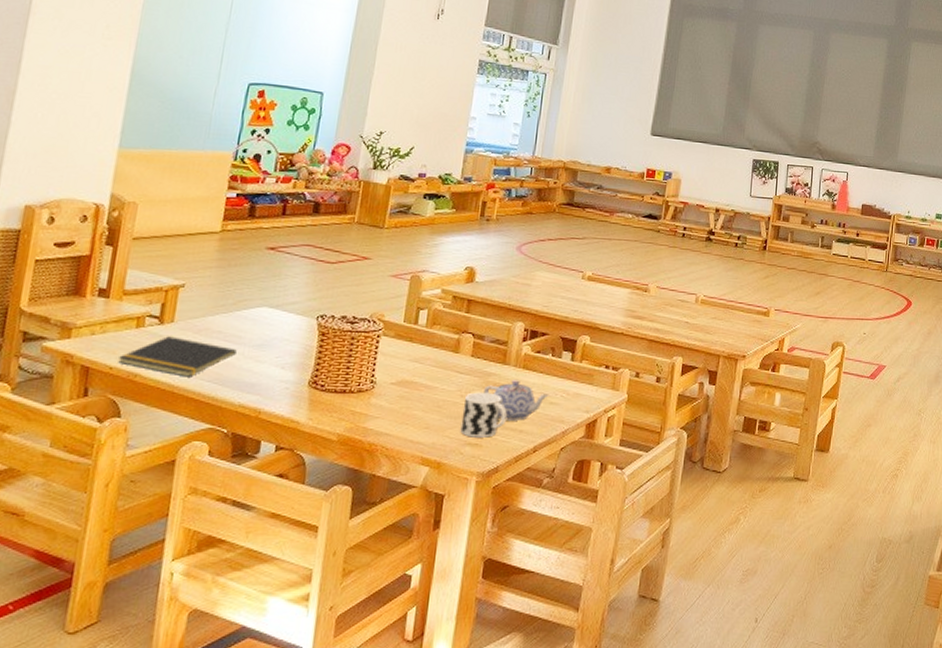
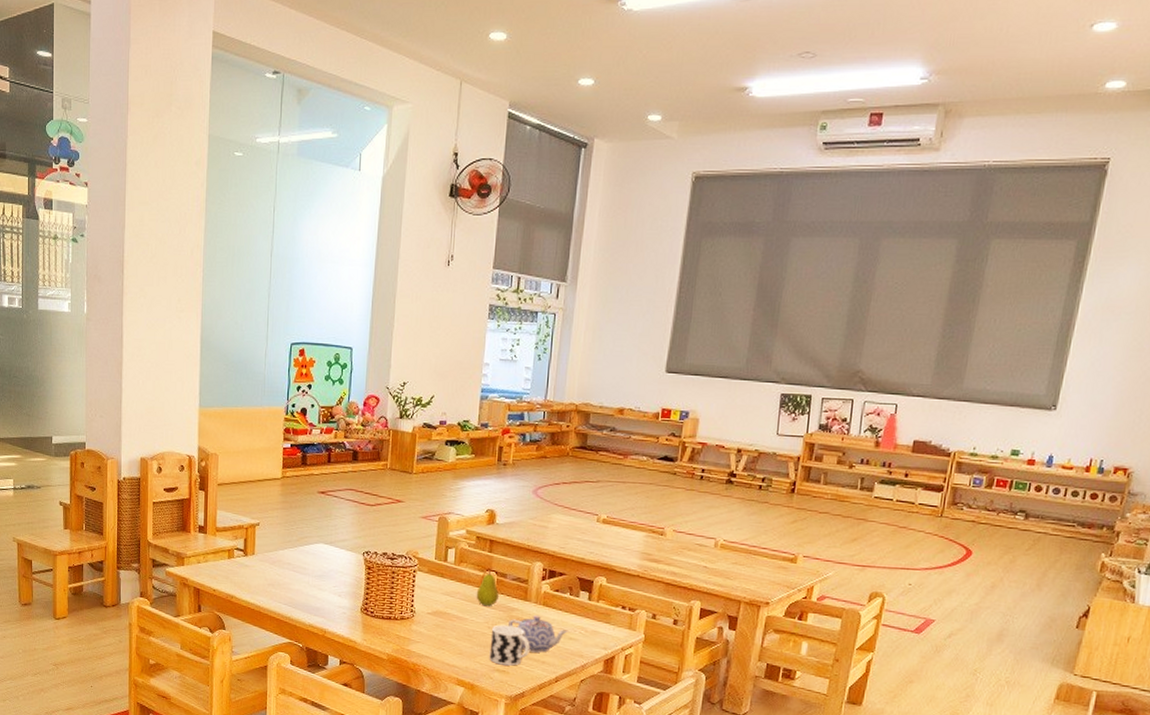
notepad: present [118,336,237,377] -> none [219,566,303,600]
fruit: none [448,332,475,371] -> present [476,570,499,606]

